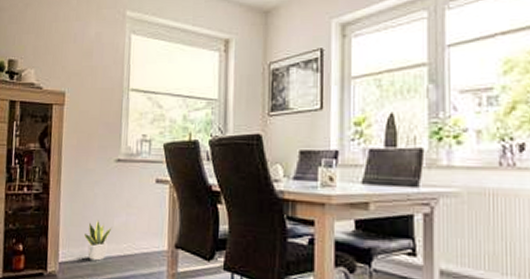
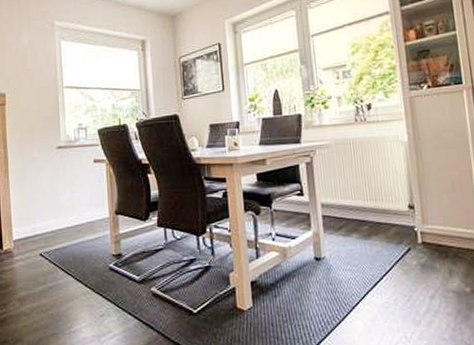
potted plant: present [84,220,112,261] -> none [35,199,59,235]

